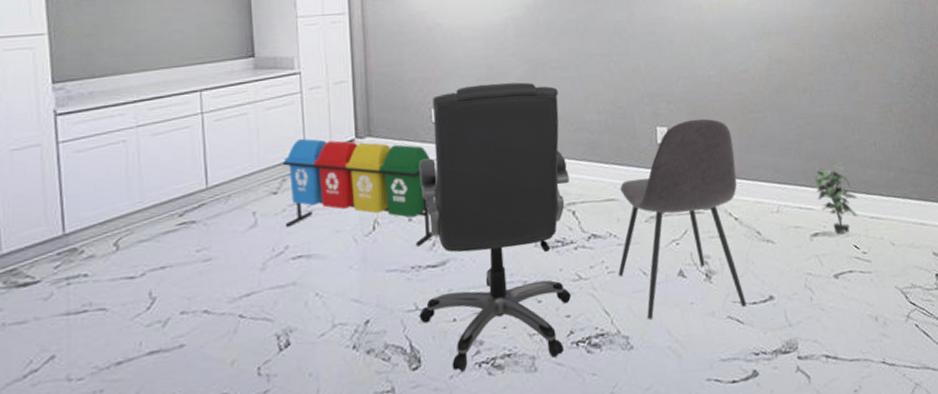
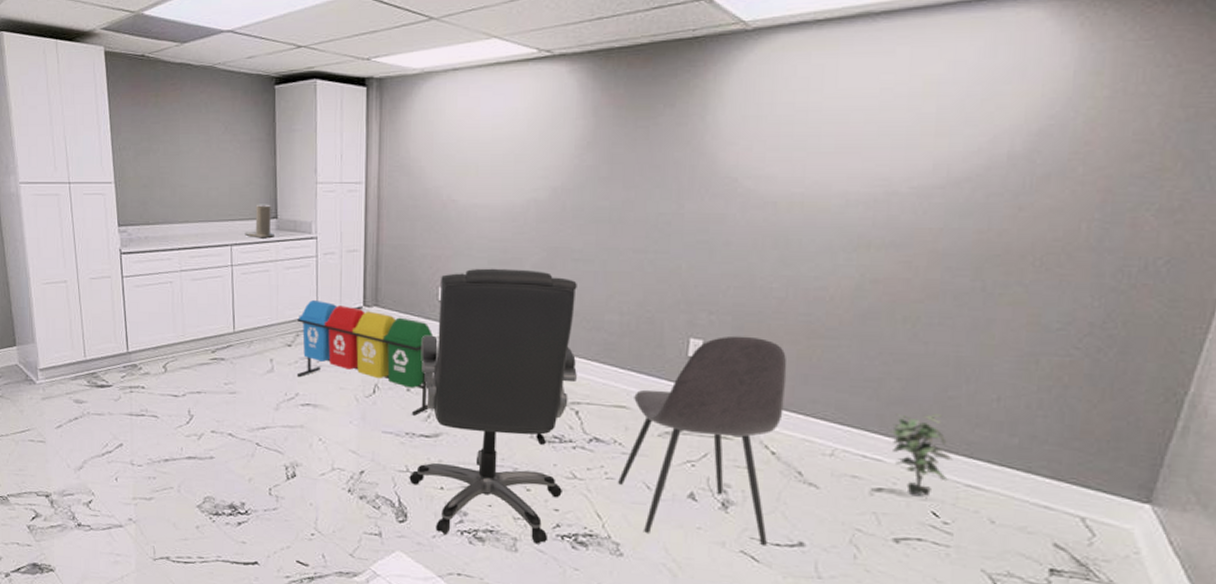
paper towel: none [217,42,253,81] -> present [245,204,276,239]

